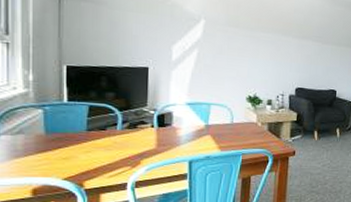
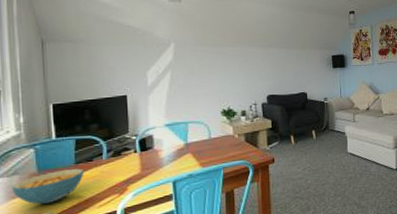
cereal bowl: none [16,134,96,168] -> present [12,168,85,205]

